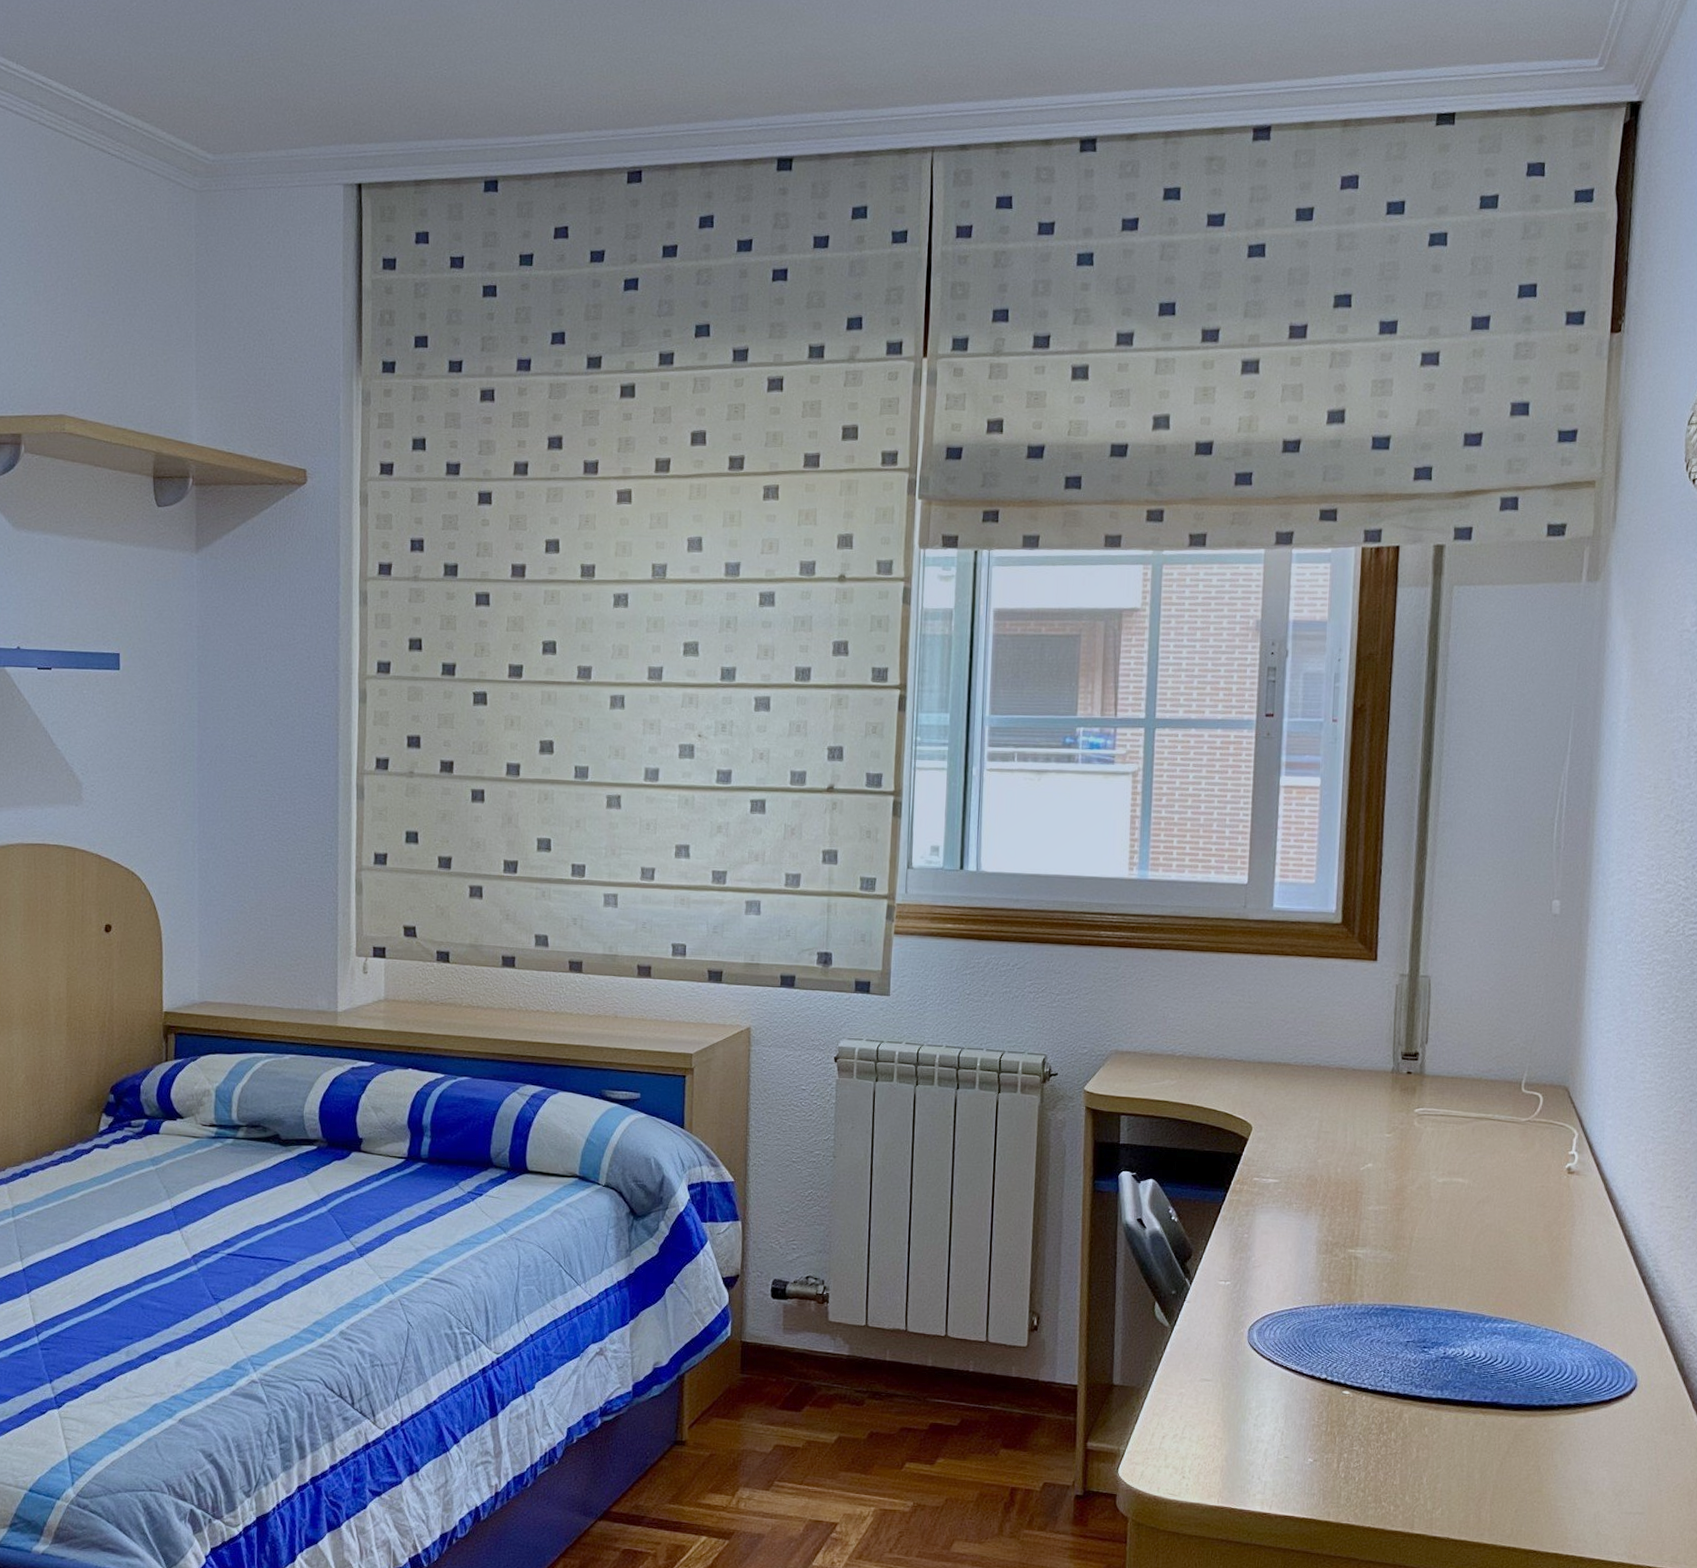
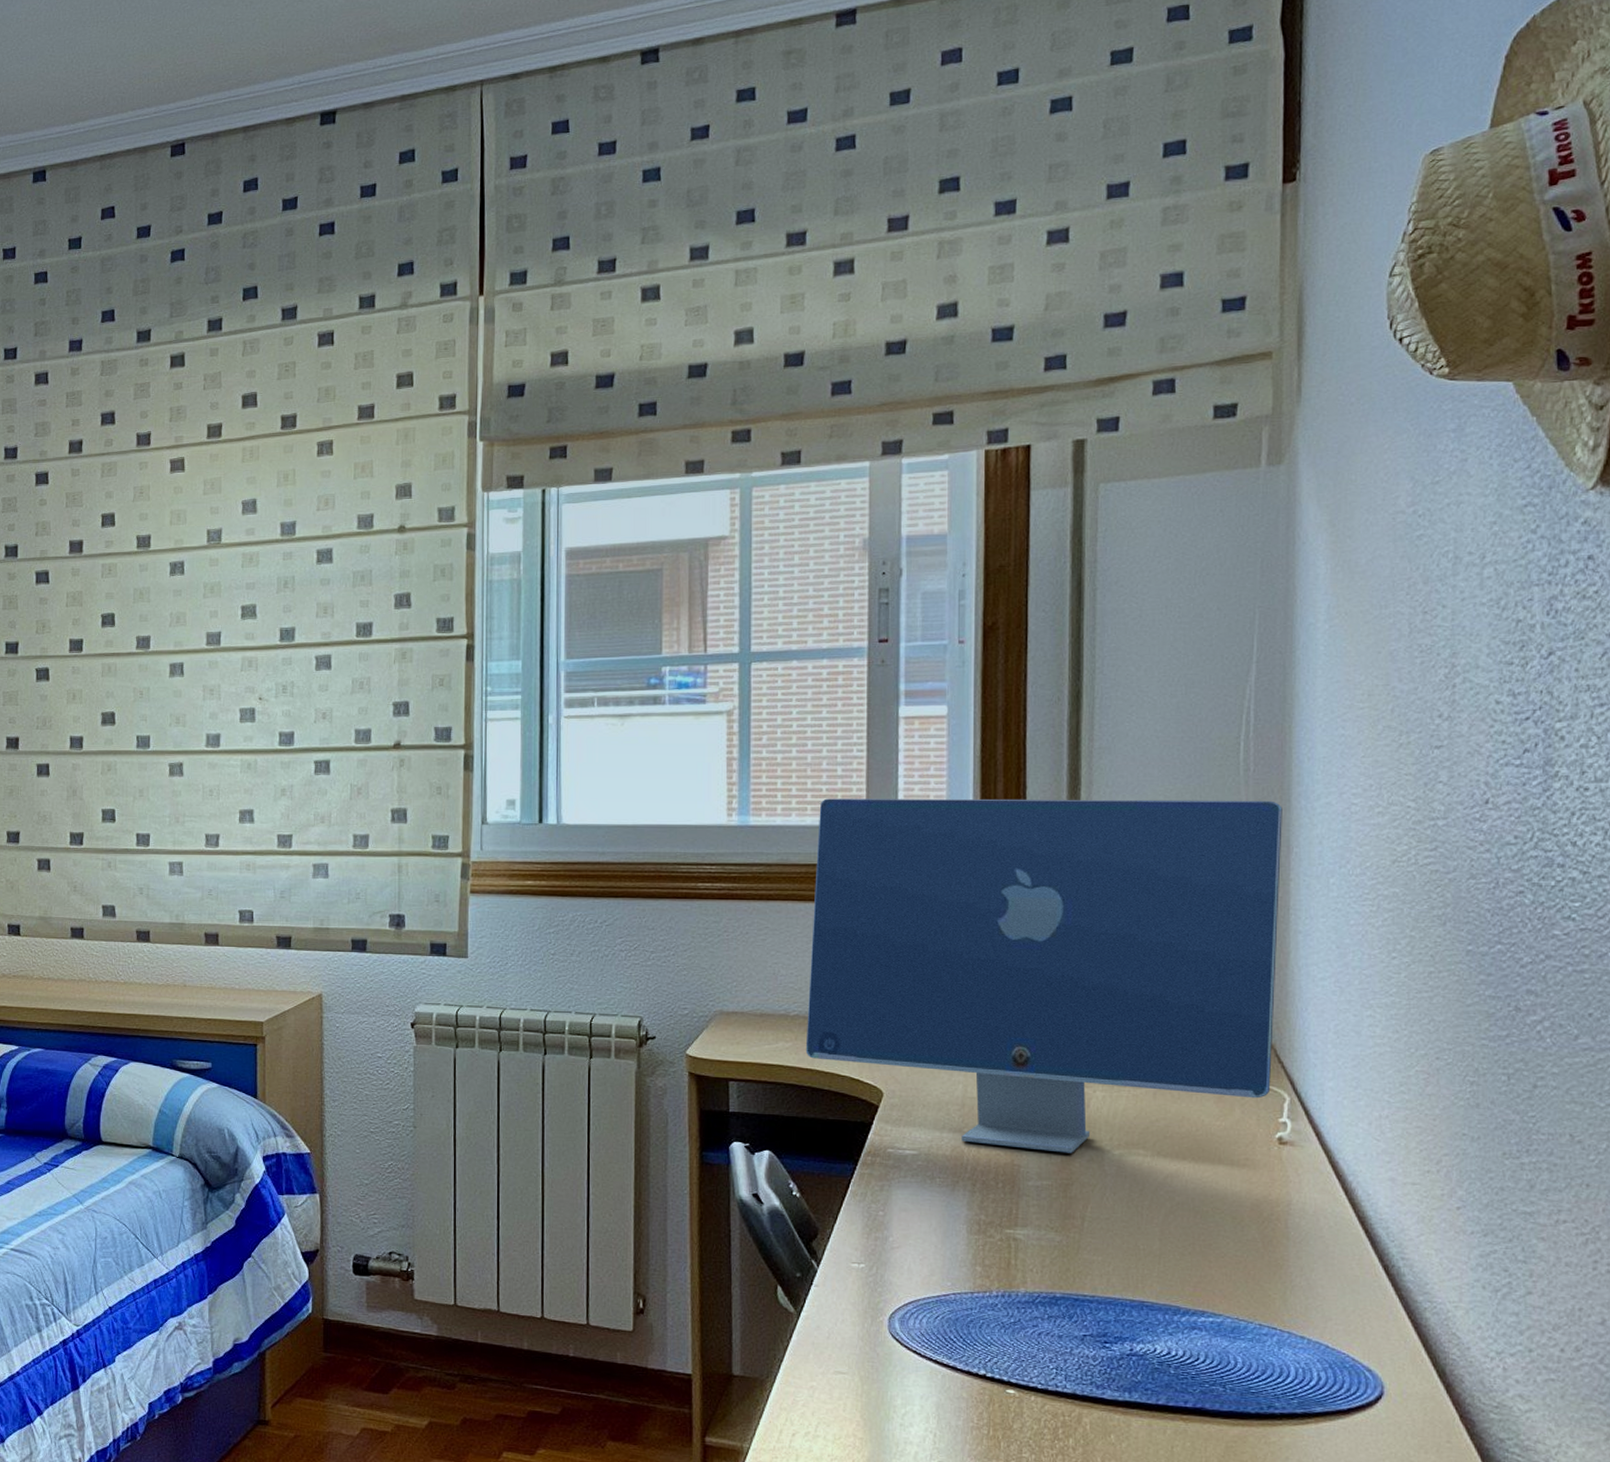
computer monitor: none [1188,857,1584,1182] -> present [805,798,1282,1153]

